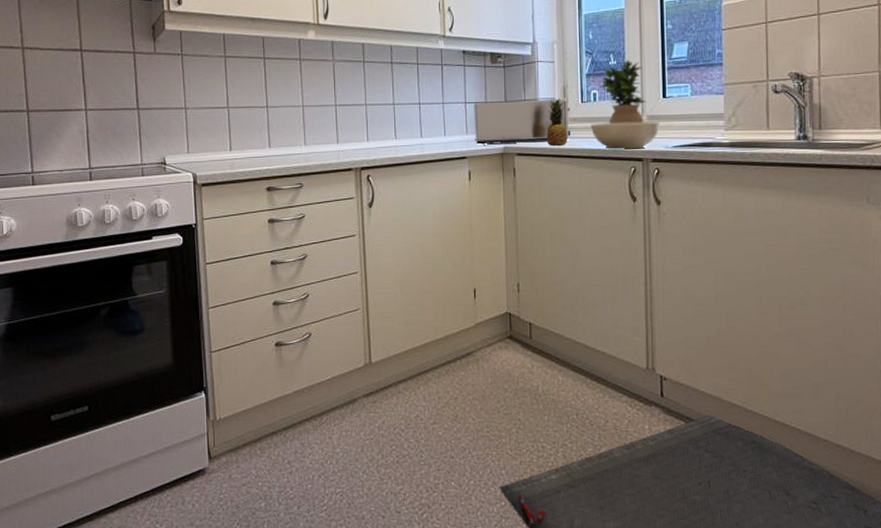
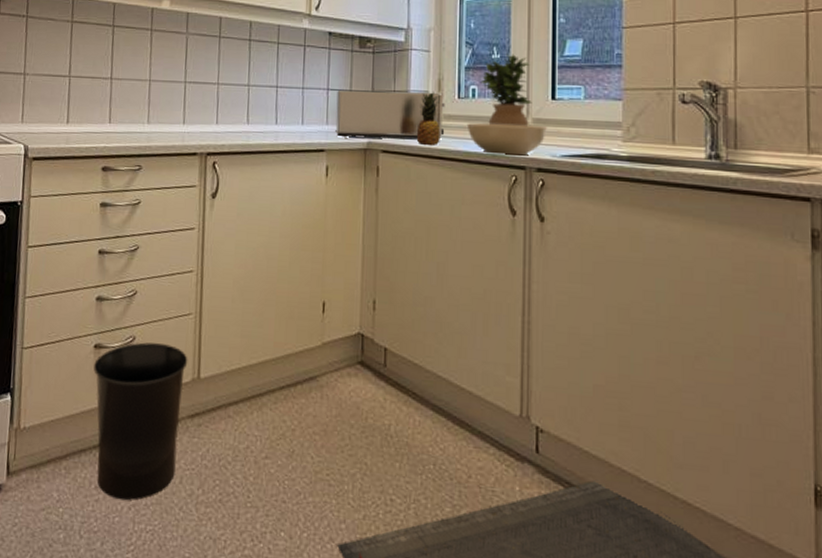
waste bin: none [277,337,360,469] -> present [94,342,188,500]

